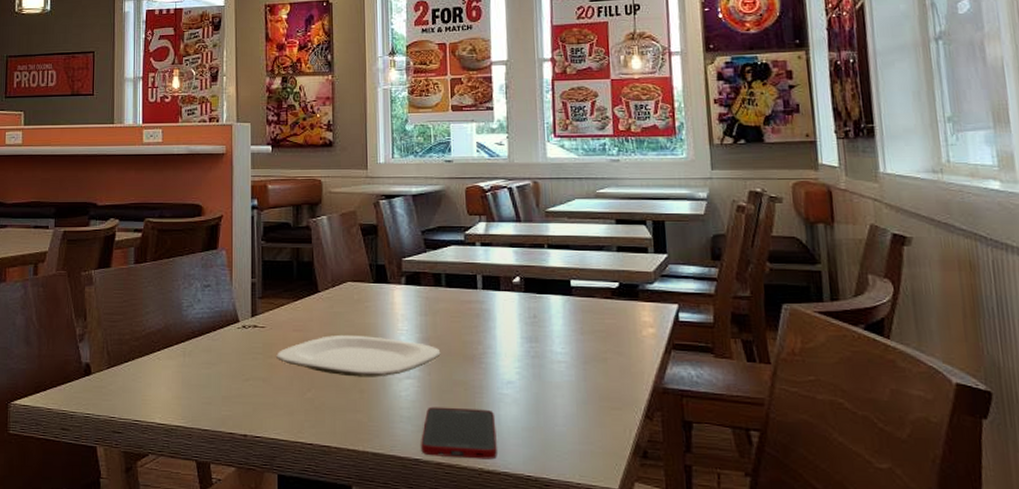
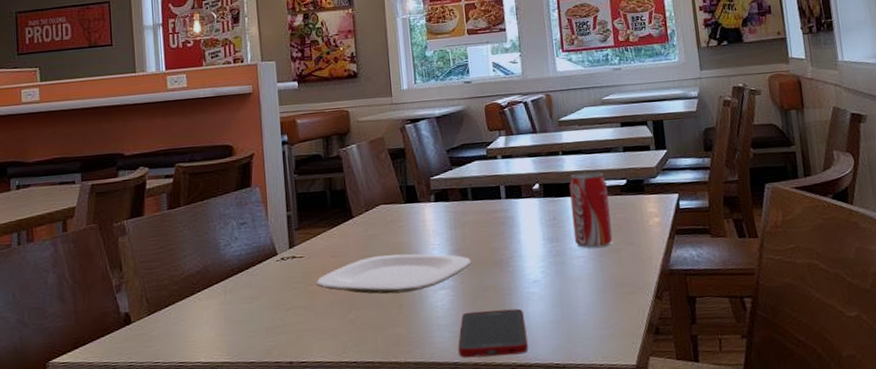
soda can: none [553,270,600,354] -> present [569,172,613,248]

